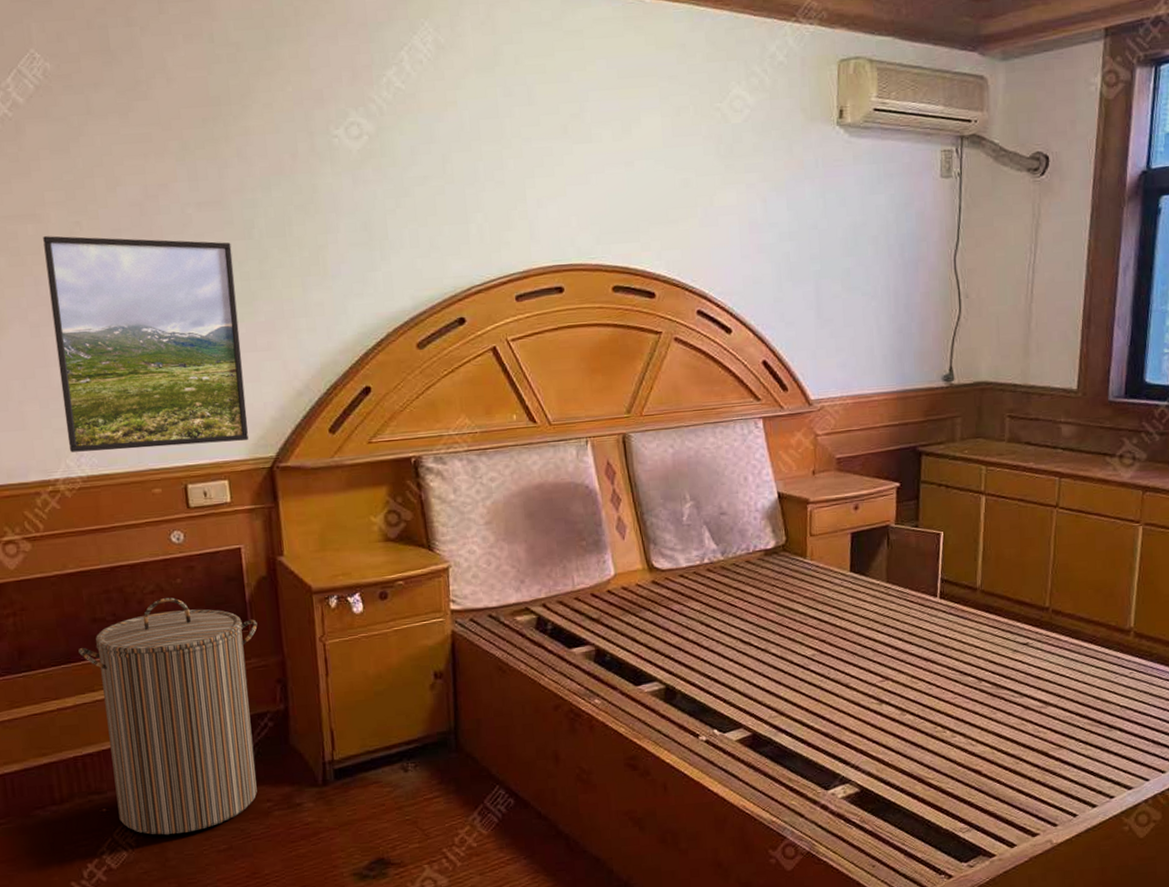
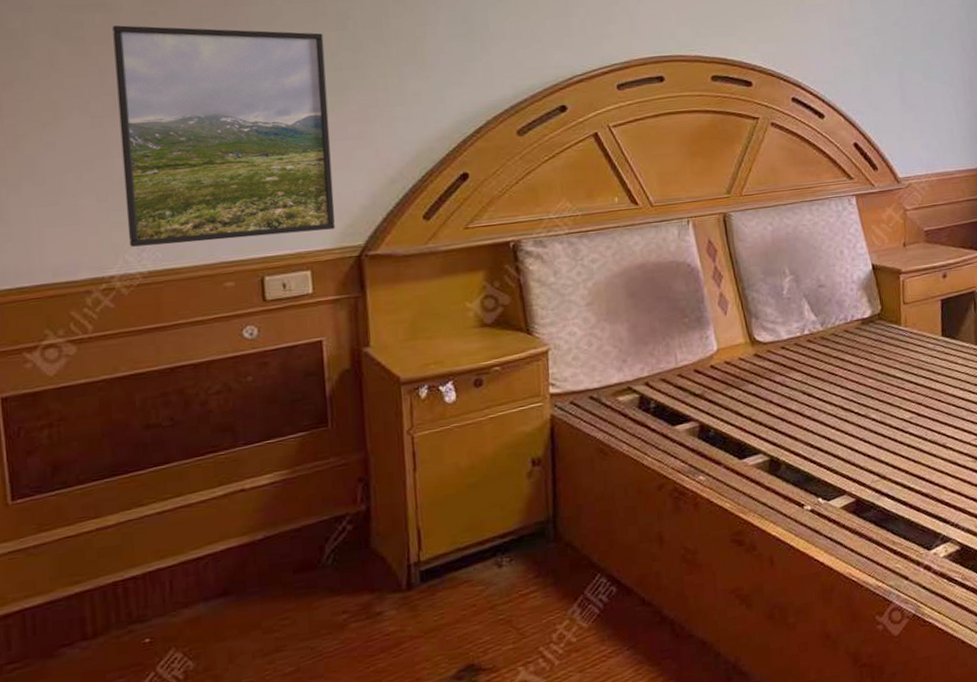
laundry hamper: present [78,597,258,835] -> none [126,397,338,664]

